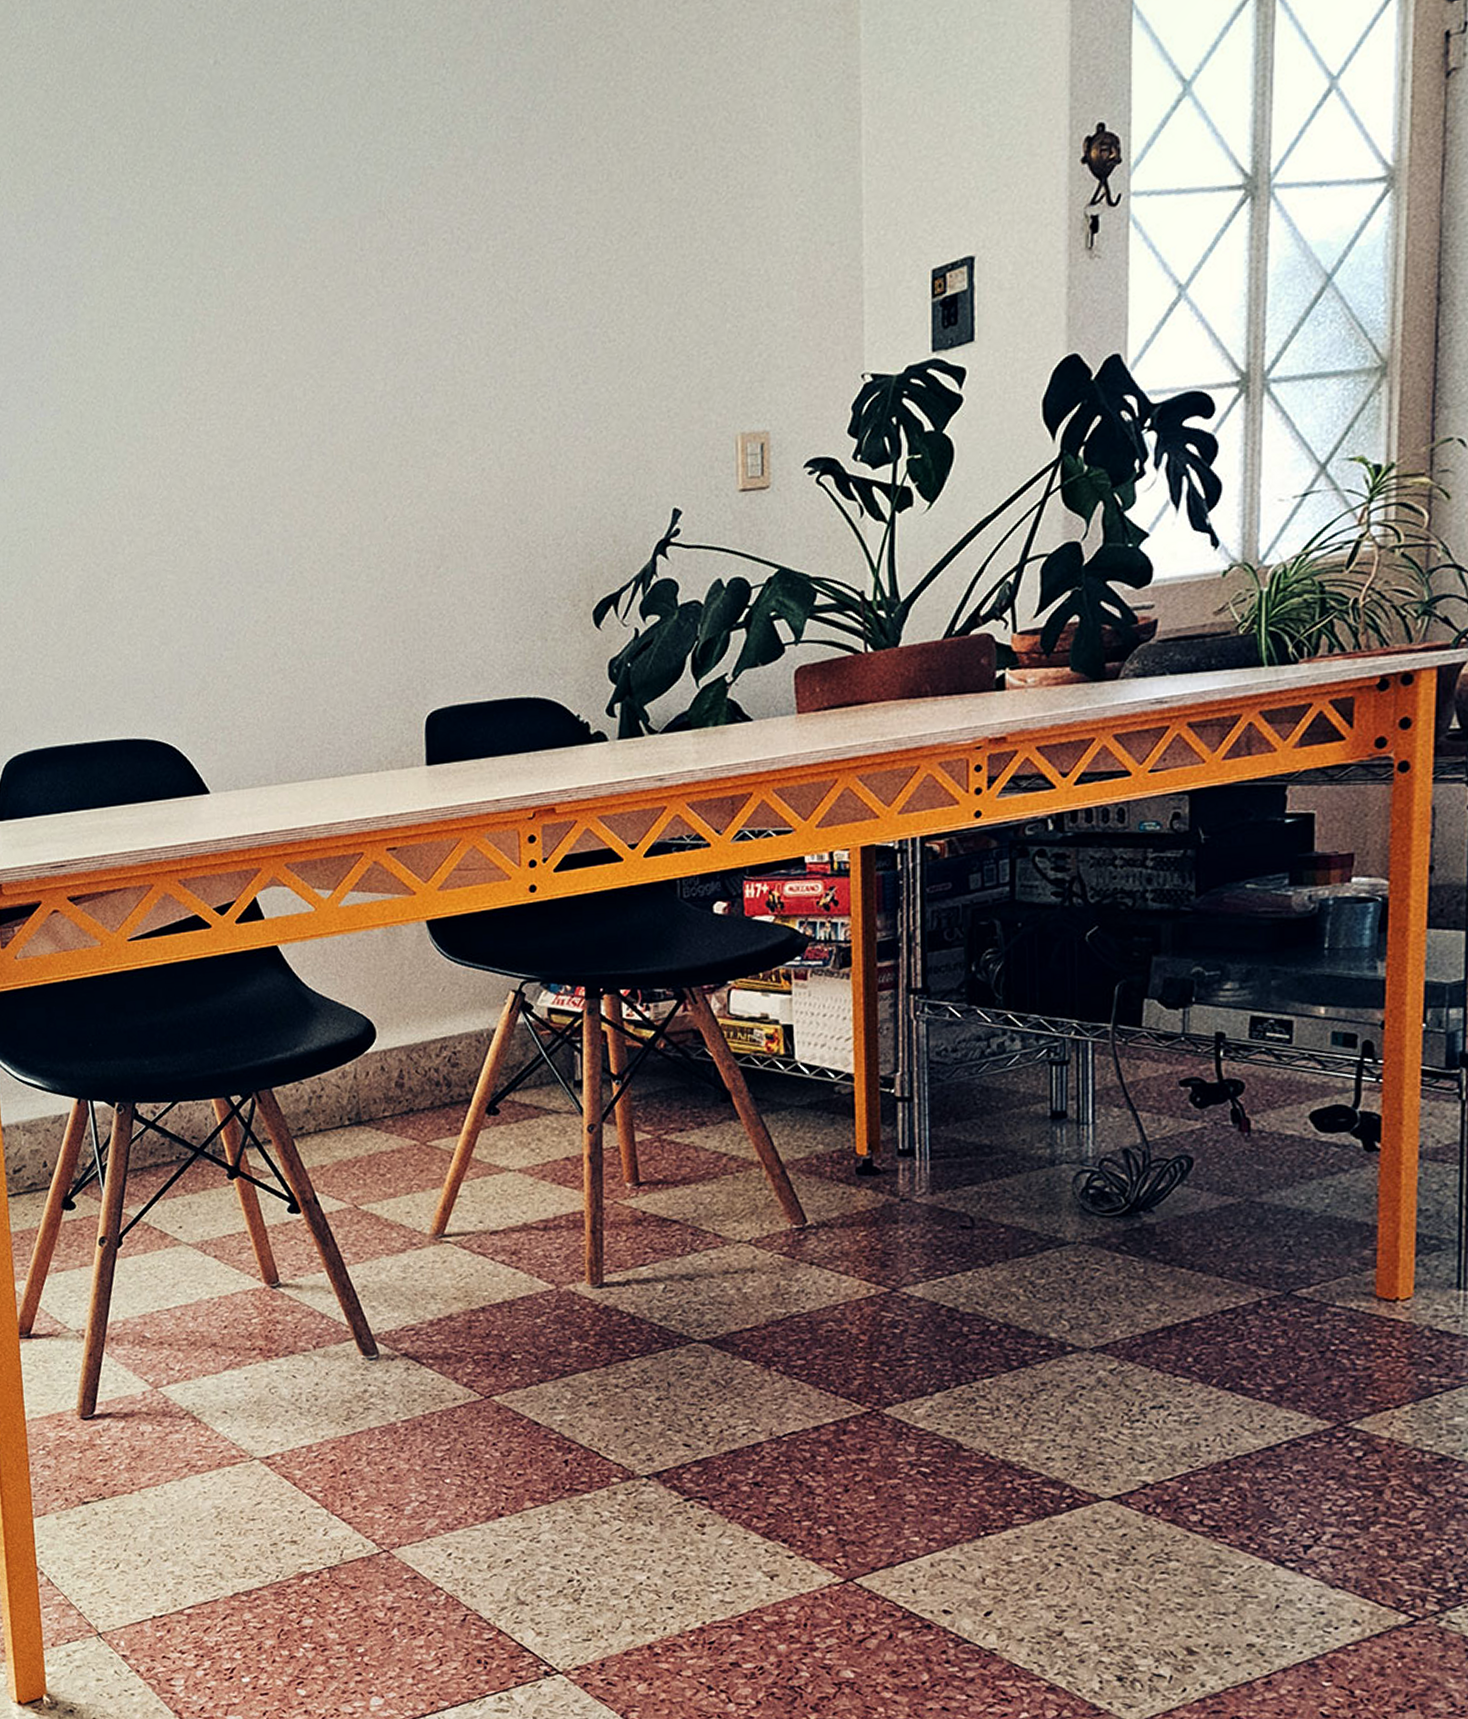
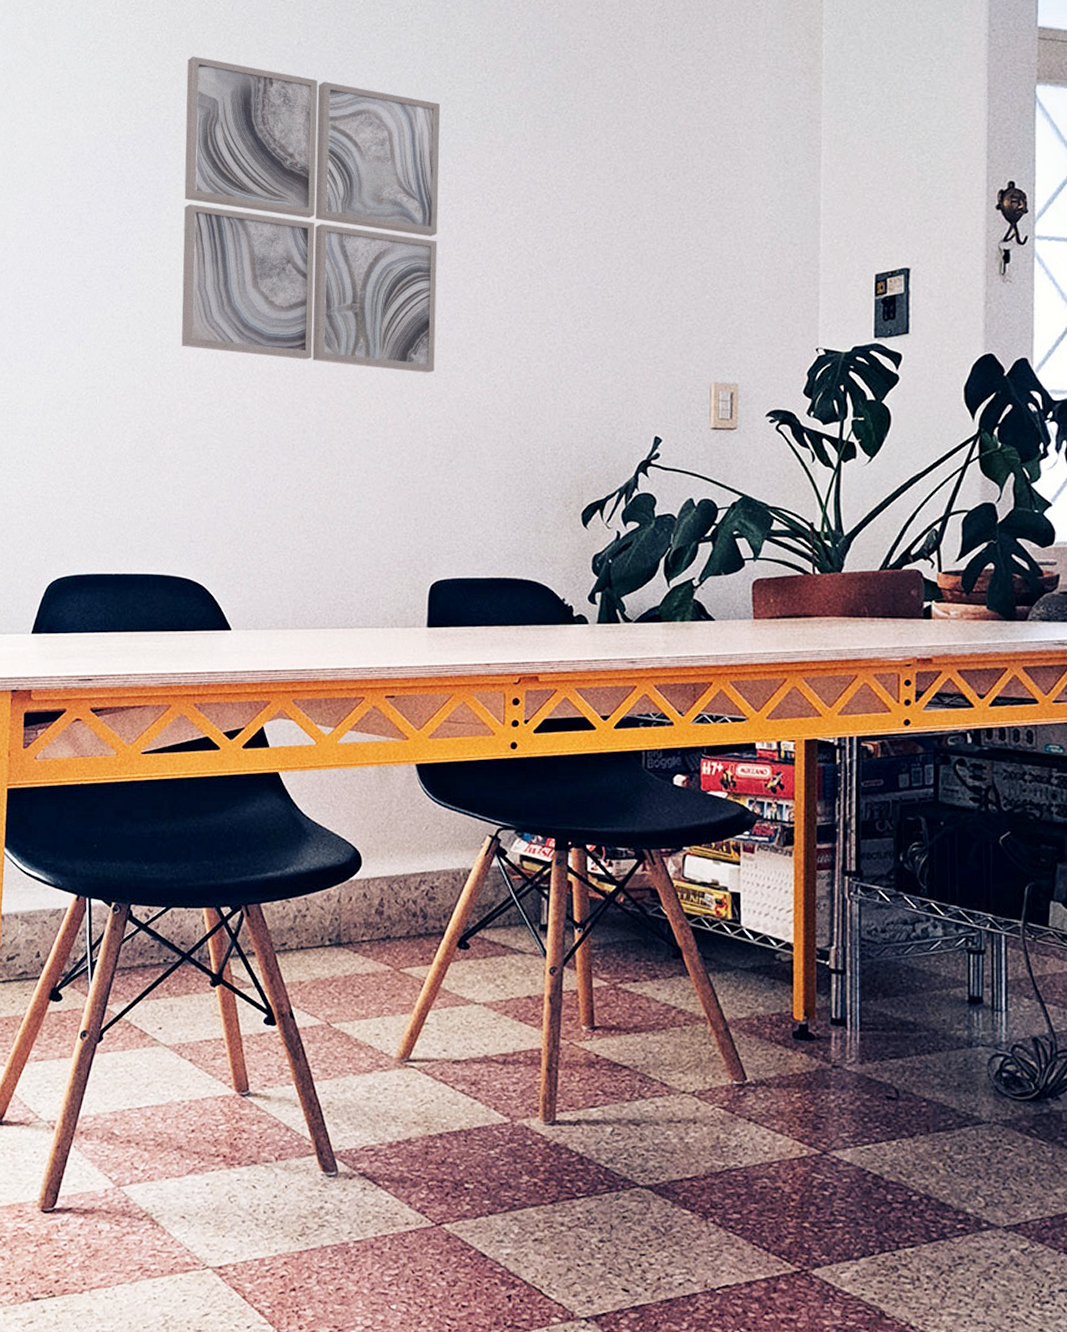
wall art: none [86,97,411,468] -> present [181,56,440,373]

